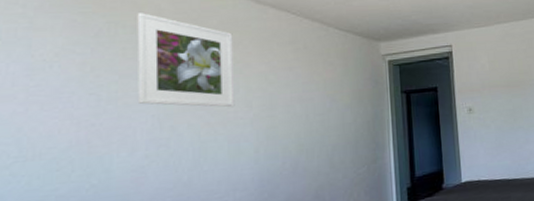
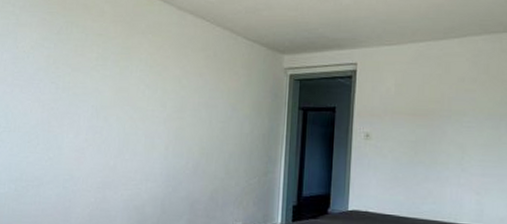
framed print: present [137,13,235,108] -> none [83,14,156,106]

